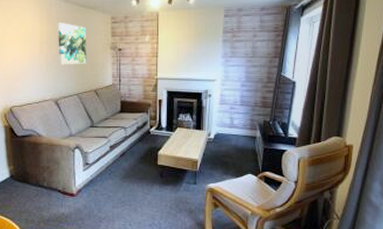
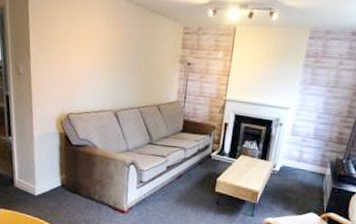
wall art: present [58,23,87,65] -> none [122,28,156,76]

